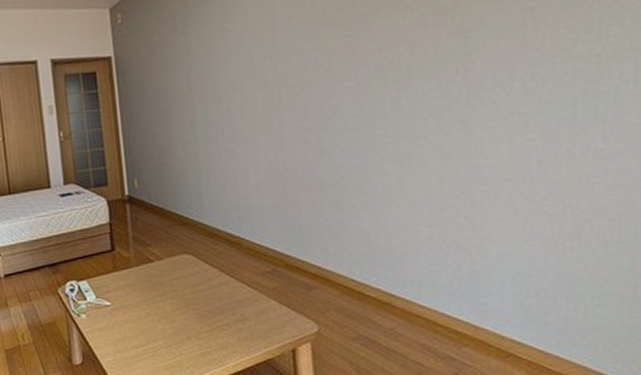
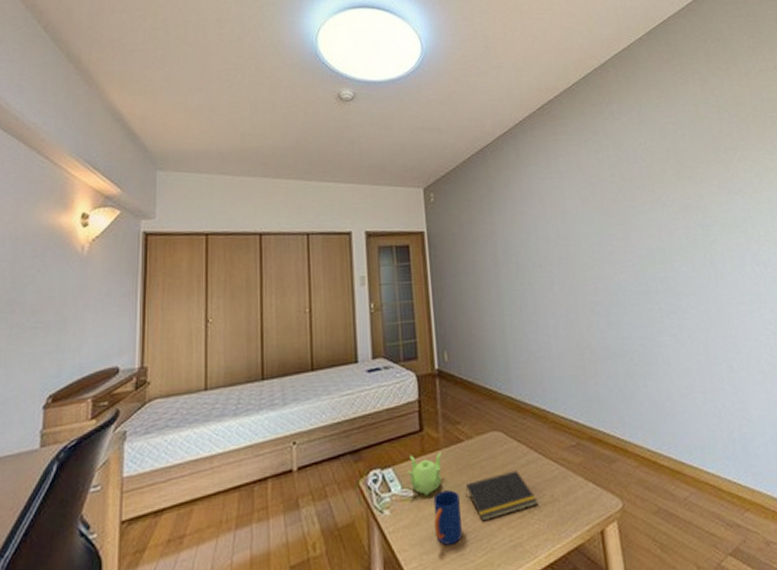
teapot: none [100,269,133,306] -> present [407,451,442,496]
mug: none [125,303,153,347] -> present [433,490,462,545]
notepad: none [156,290,228,331] -> present [465,470,538,522]

